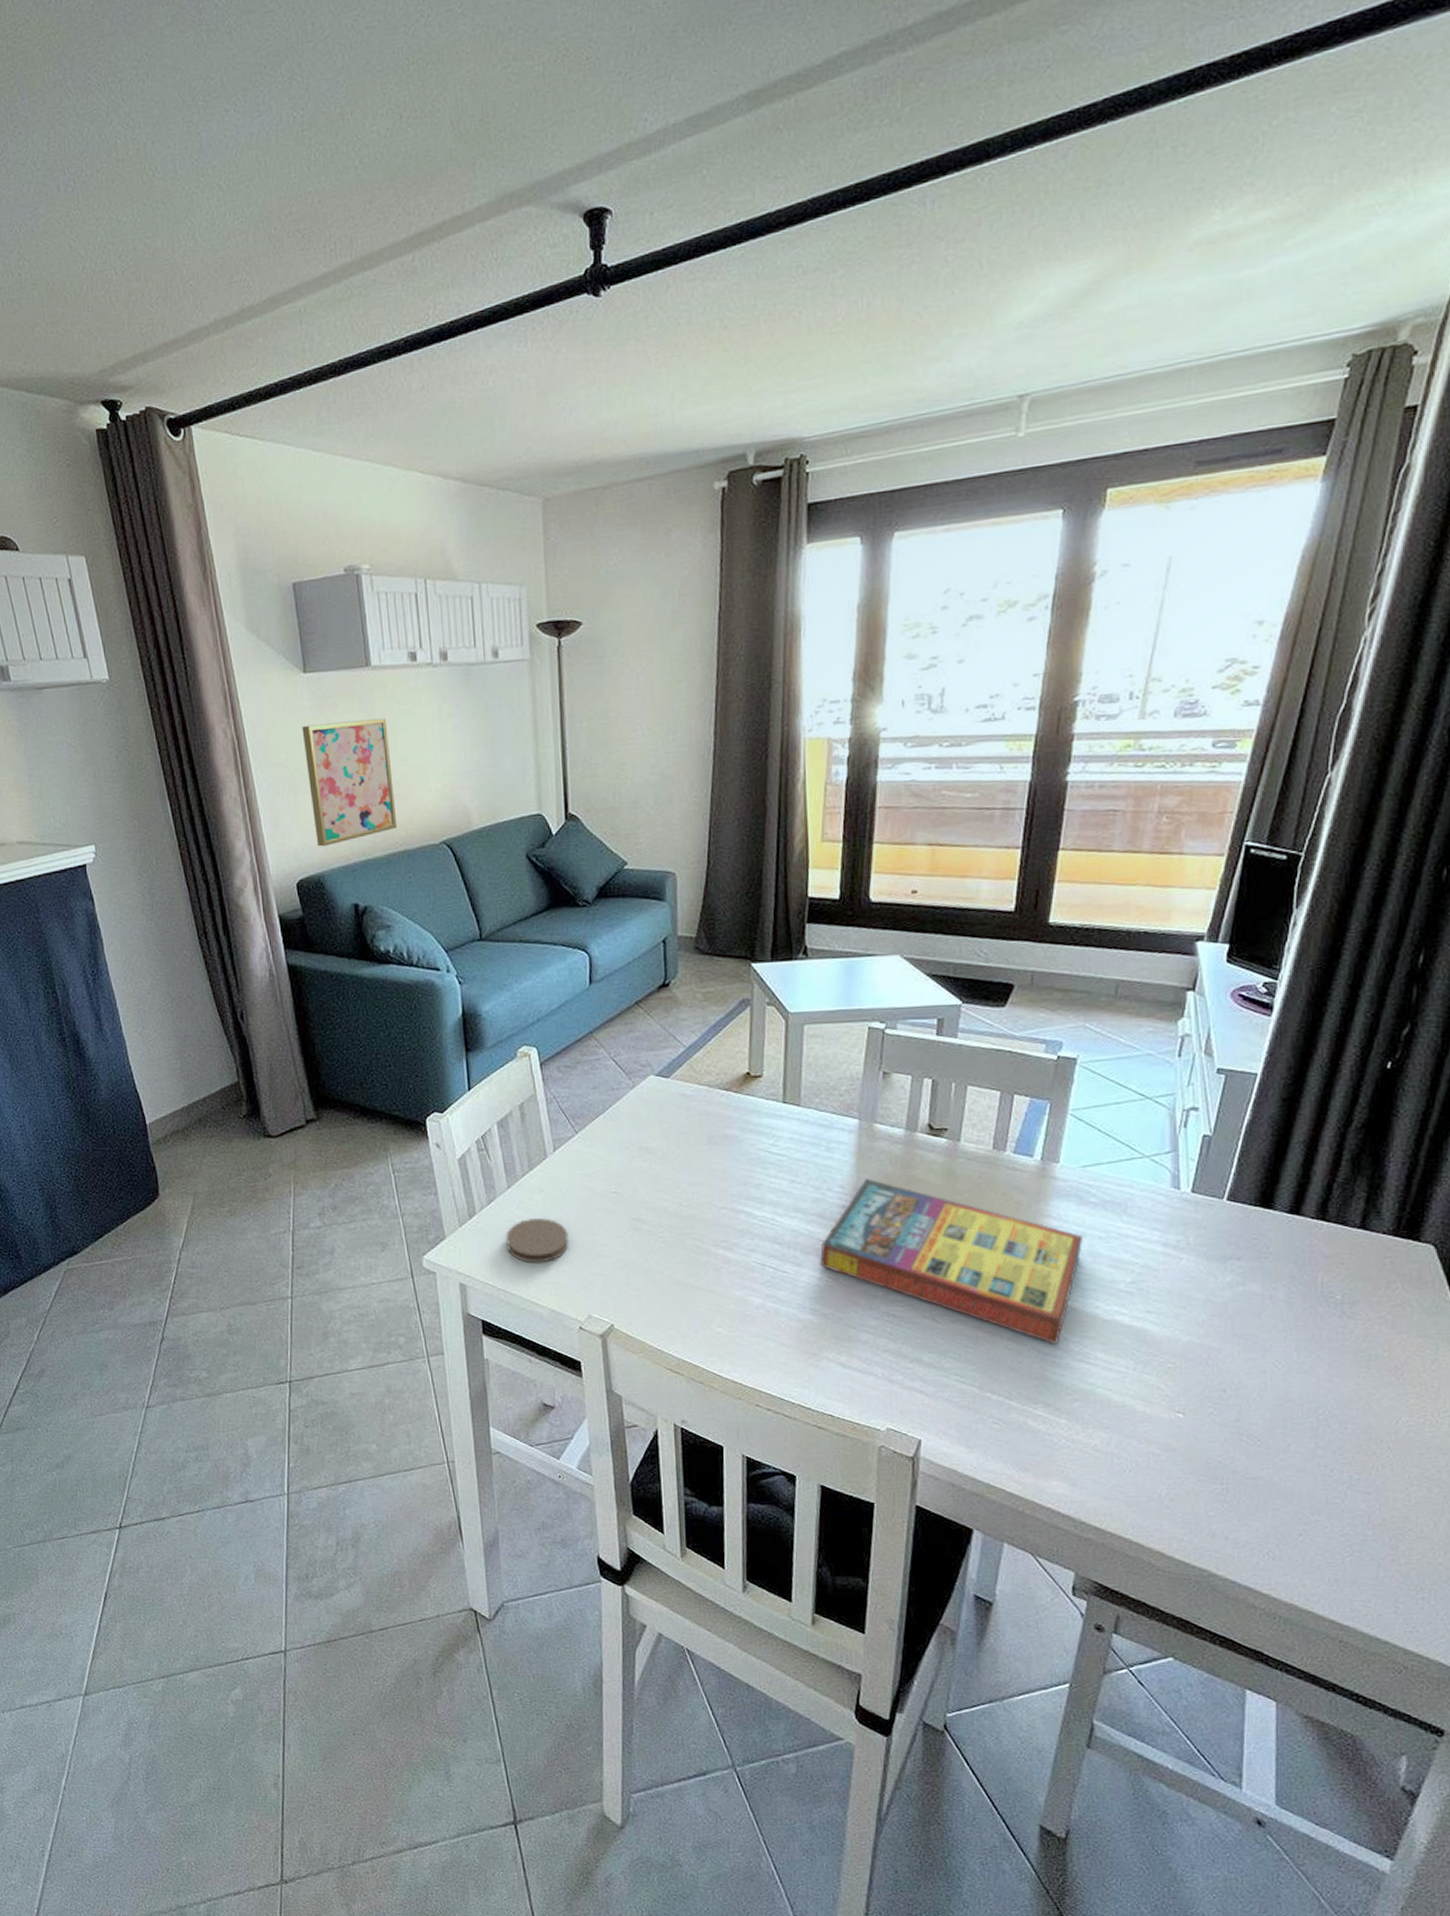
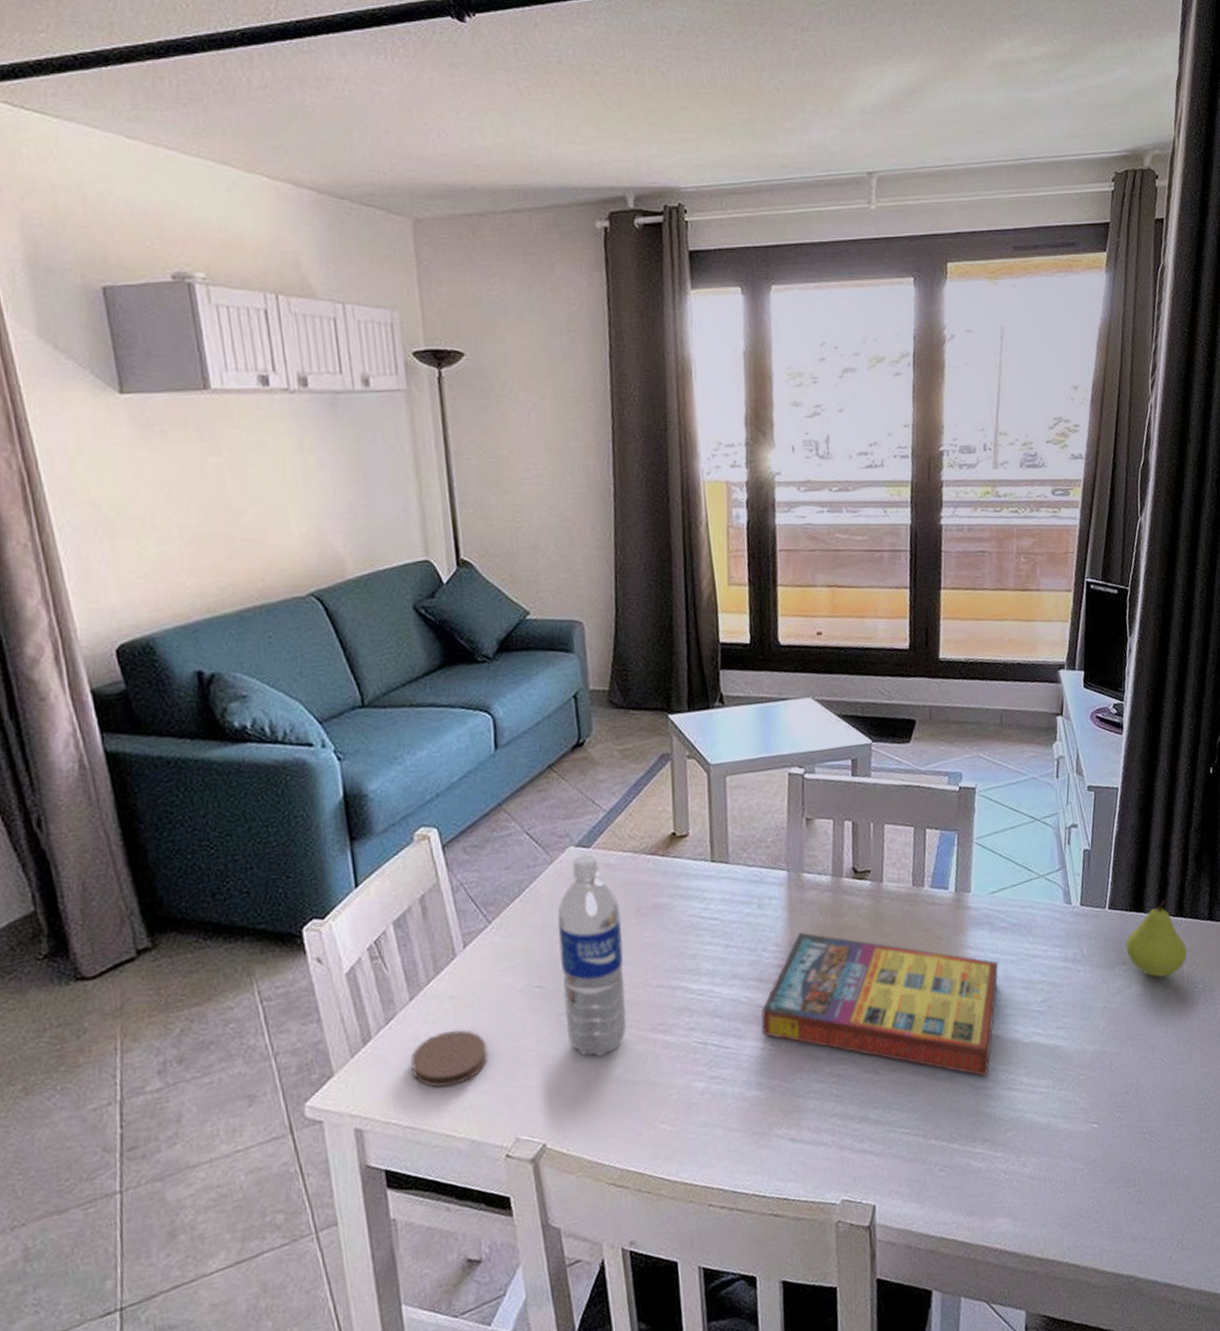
wall art: present [301,718,397,847] -> none [118,449,251,604]
water bottle: none [635,1083,693,1260] -> present [557,853,627,1057]
fruit: none [1244,1198,1326,1281] -> present [1125,898,1188,978]

